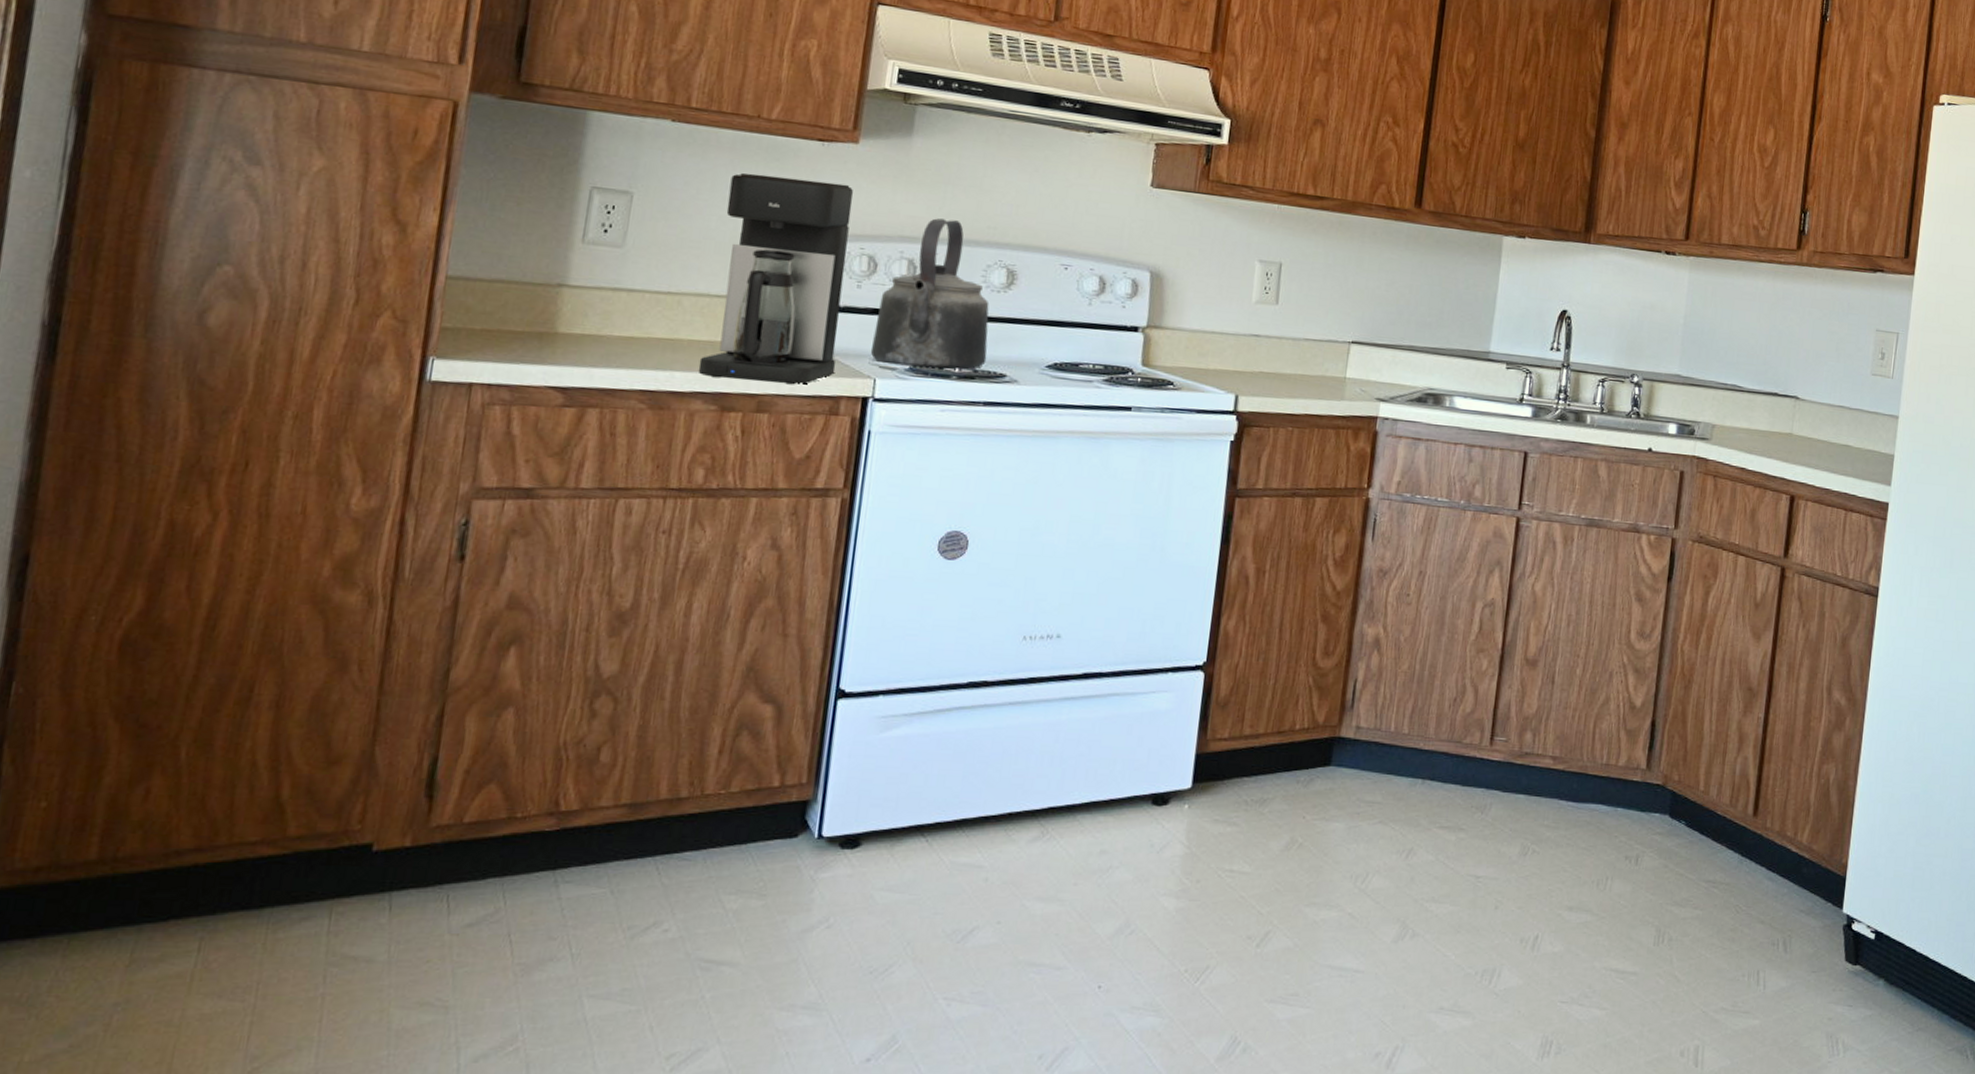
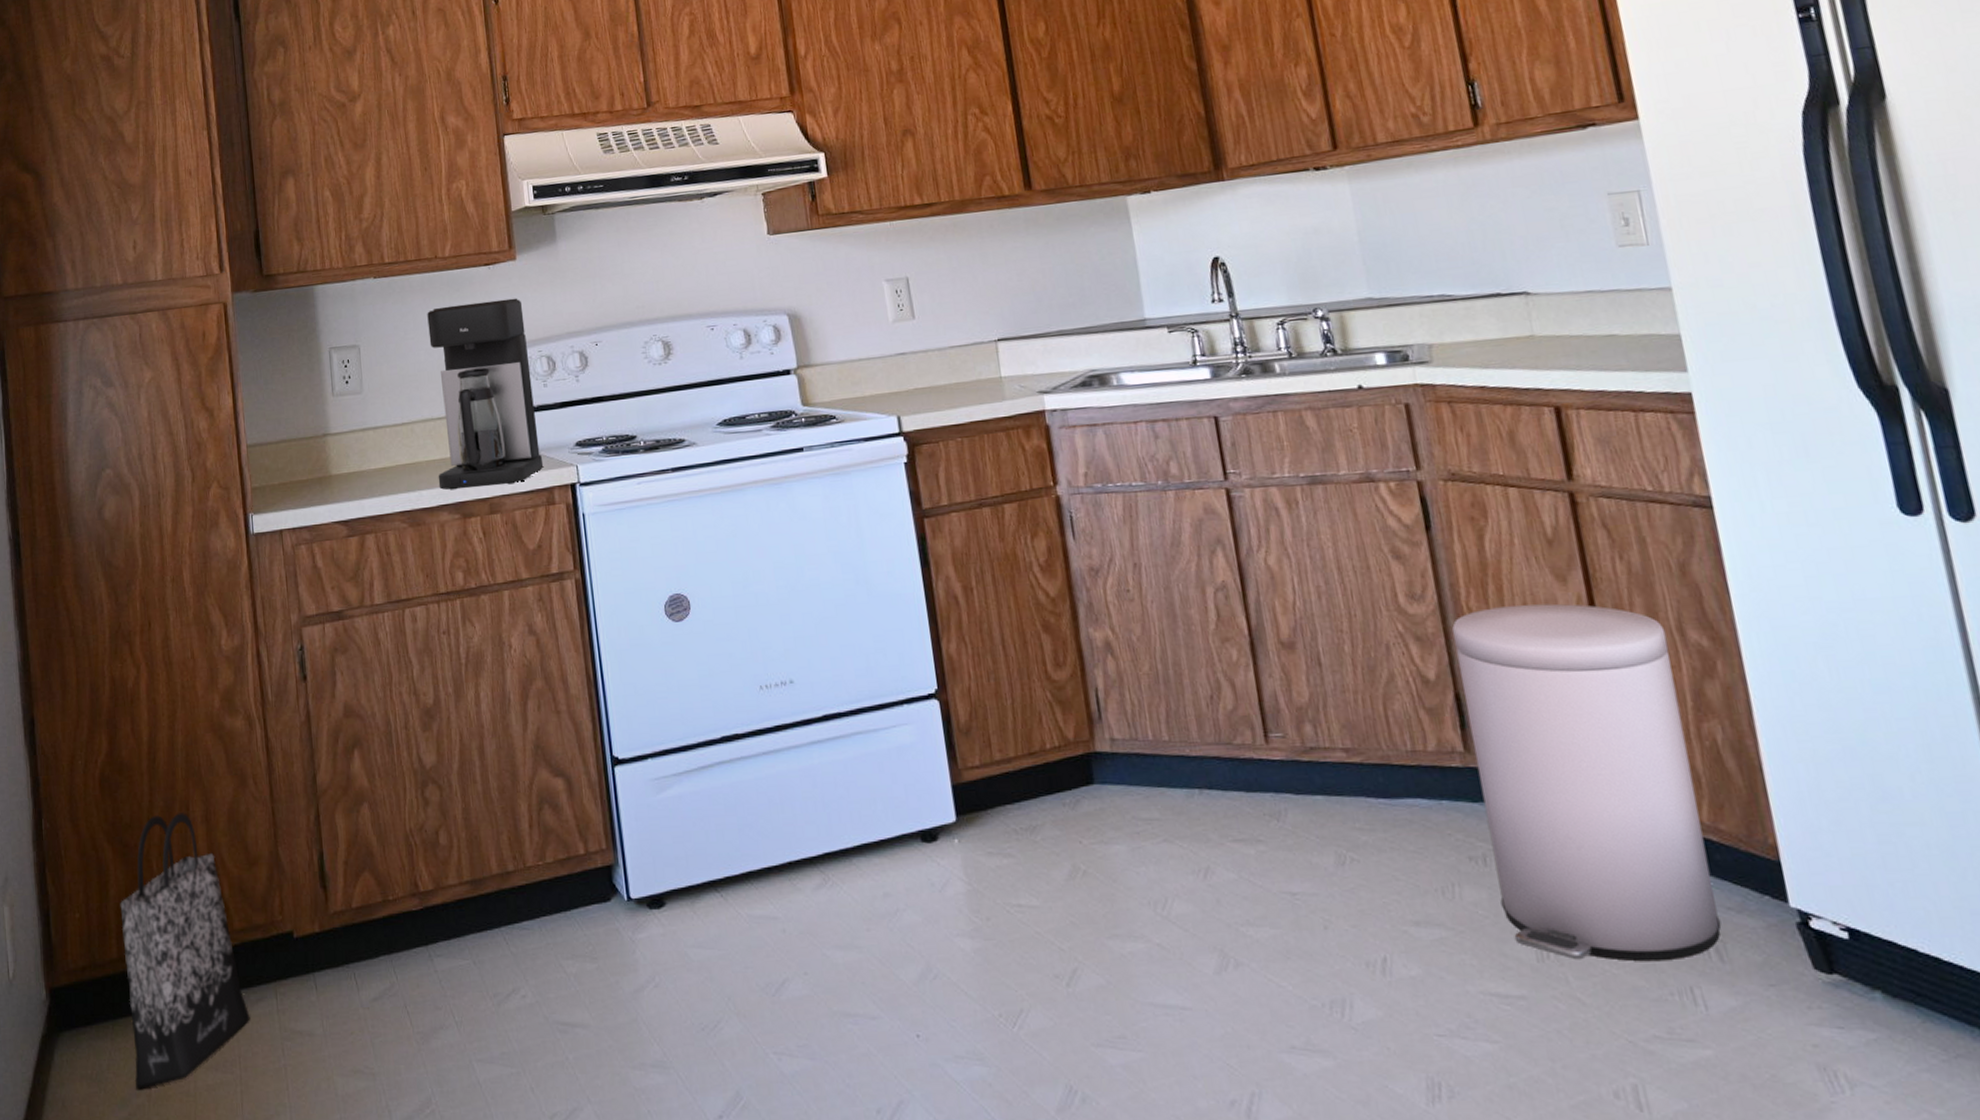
shopping bag: none [88,694,286,1018] -> present [120,812,251,1090]
kettle: present [870,218,989,370] -> none [564,307,665,450]
pedal bin: none [1639,653,1819,949] -> present [1452,603,1722,962]

